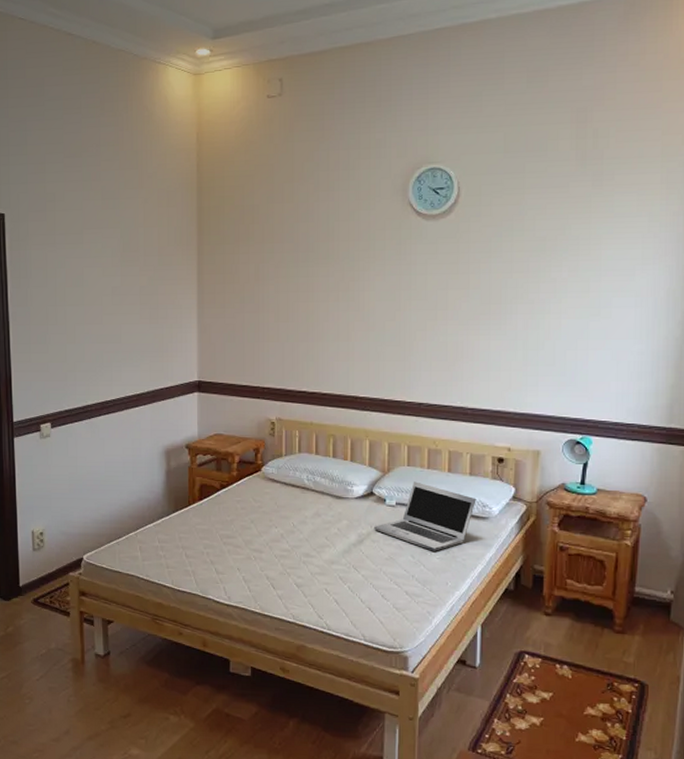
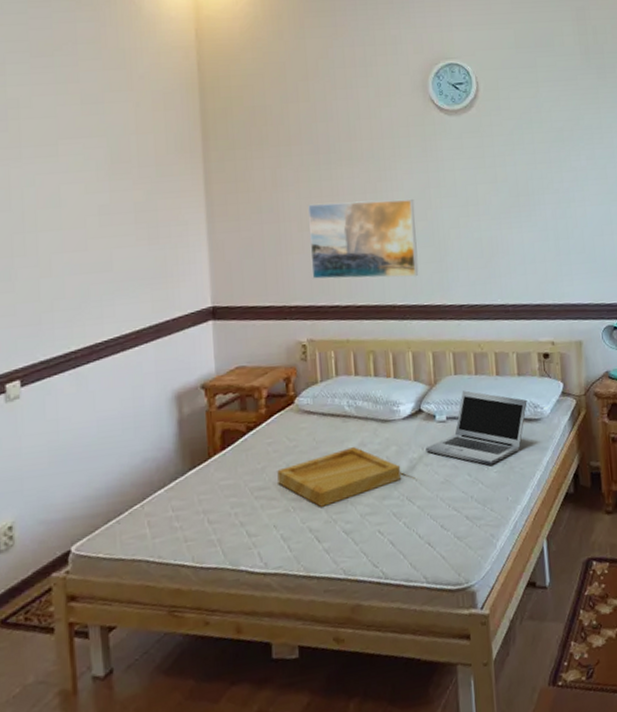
tray: none [243,514,350,561] -> present [277,446,402,507]
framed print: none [284,297,384,373] -> present [307,198,419,279]

